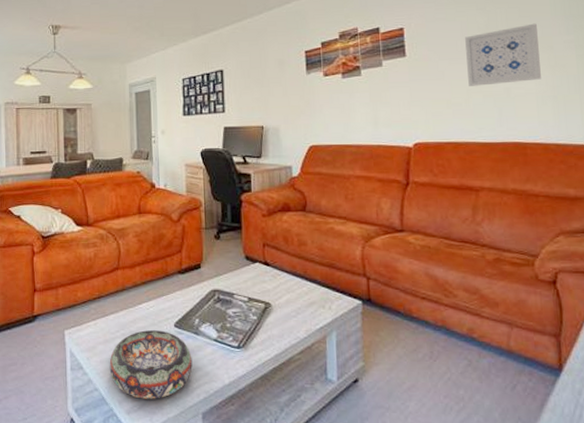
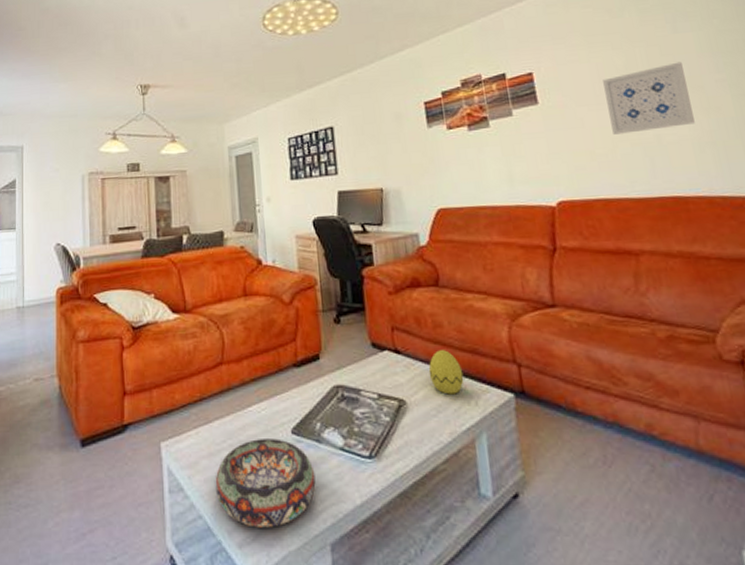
decorative egg: none [292,264,321,300] -> present [428,350,464,395]

